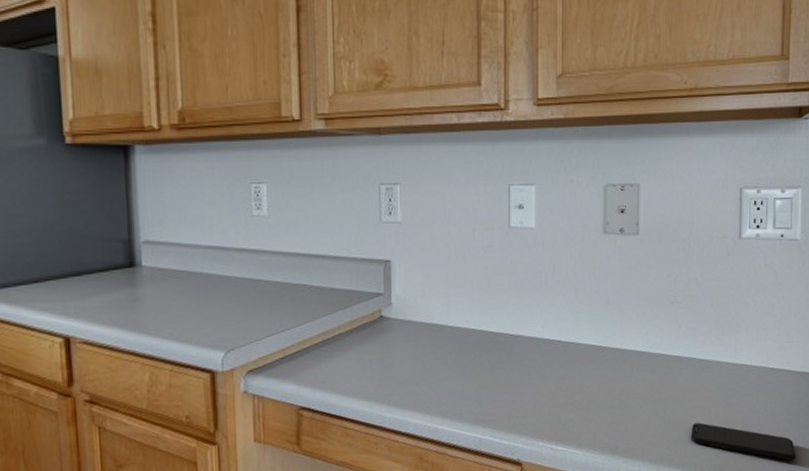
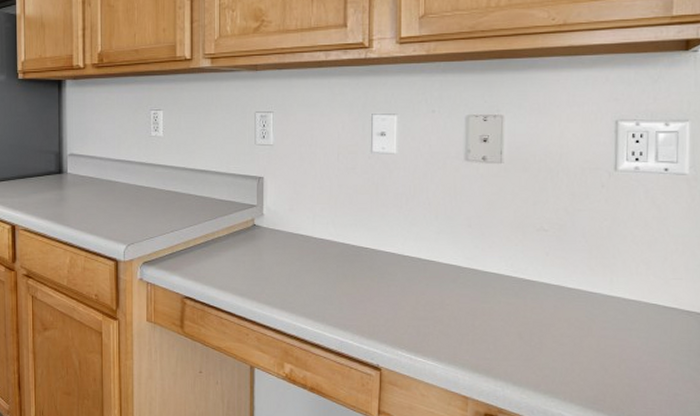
smartphone: present [690,422,796,461] -> none [559,351,687,404]

